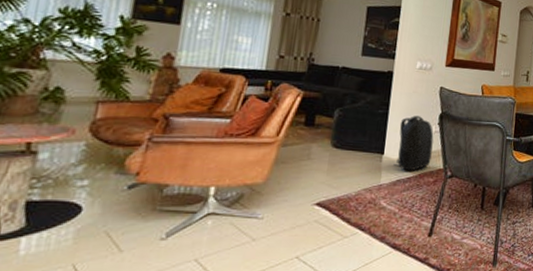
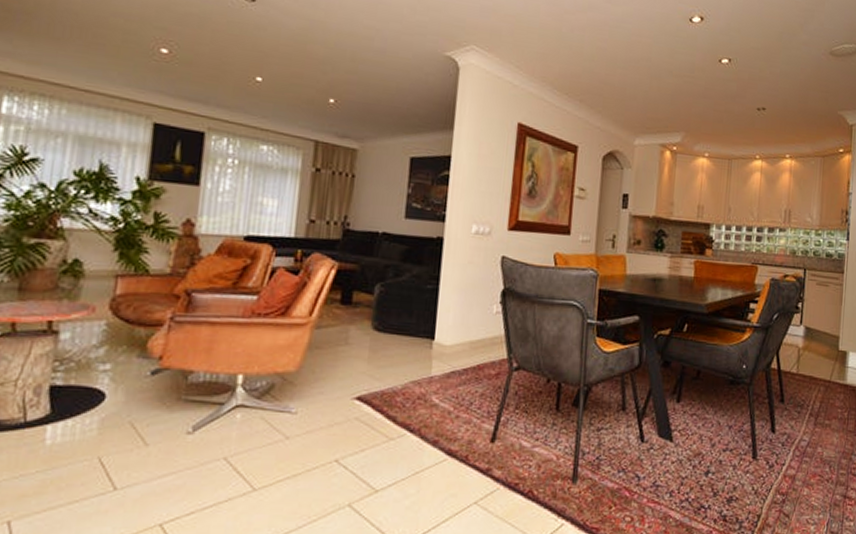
backpack: present [393,116,434,171] -> none [446,292,495,361]

